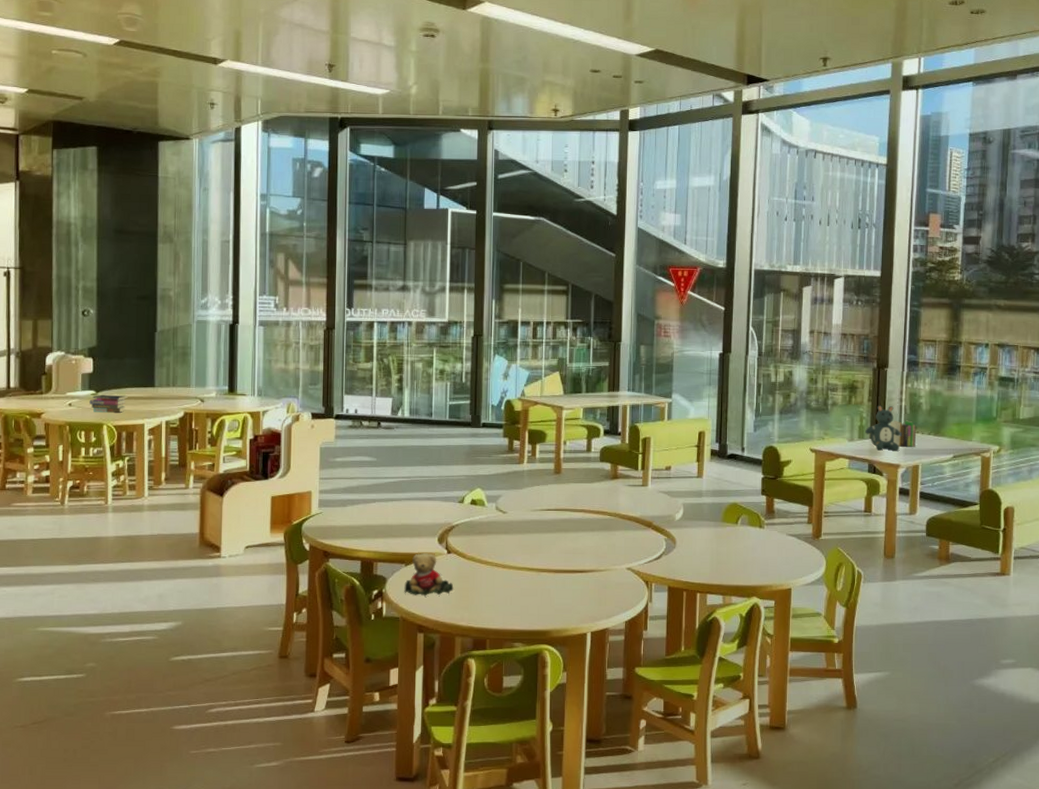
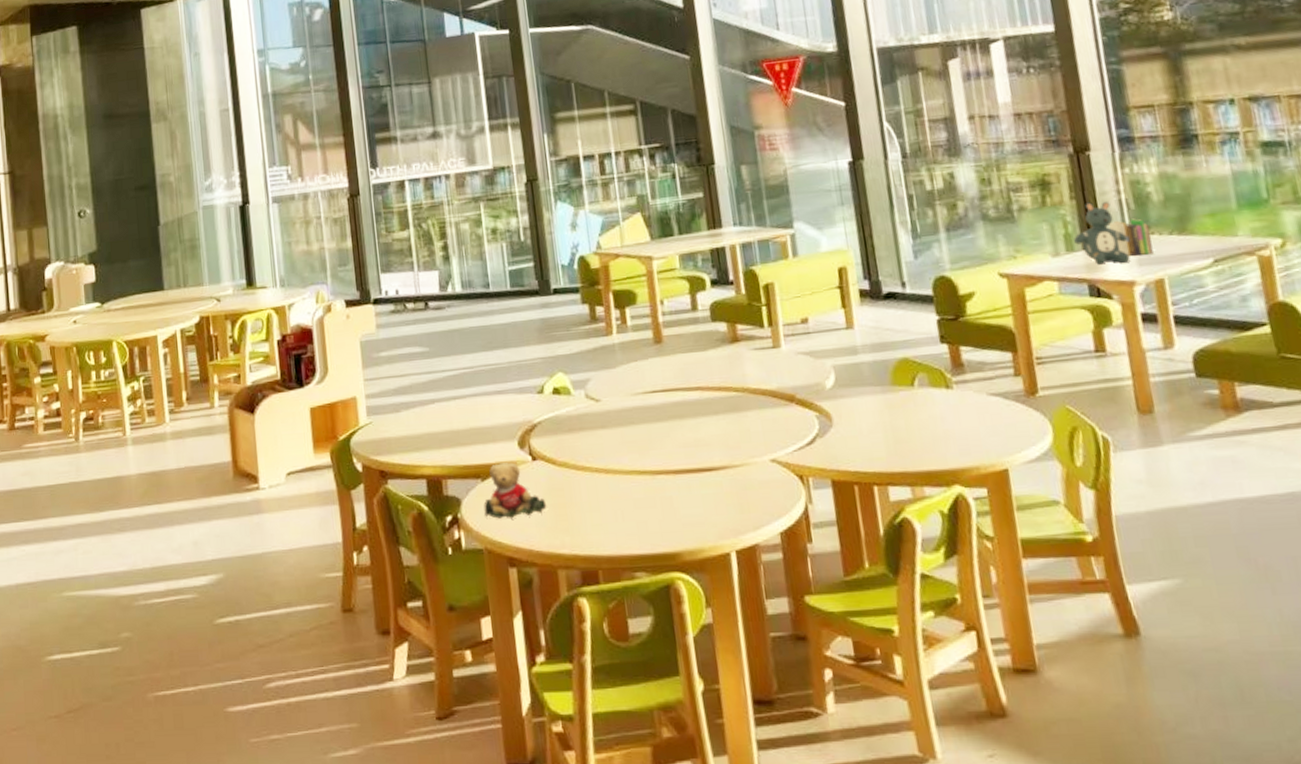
books: present [89,395,128,413] -> none [95,304,136,328]

